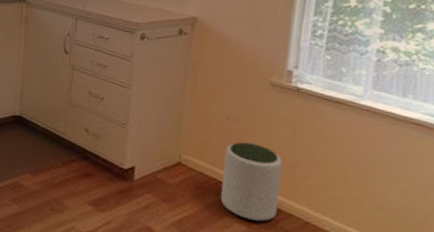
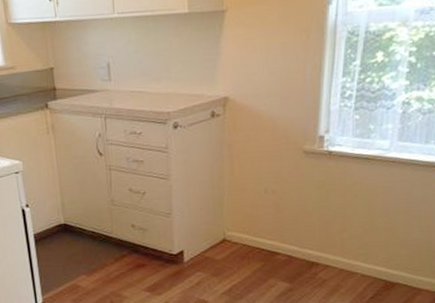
plant pot: present [220,142,282,221] -> none [264,210,318,277]

